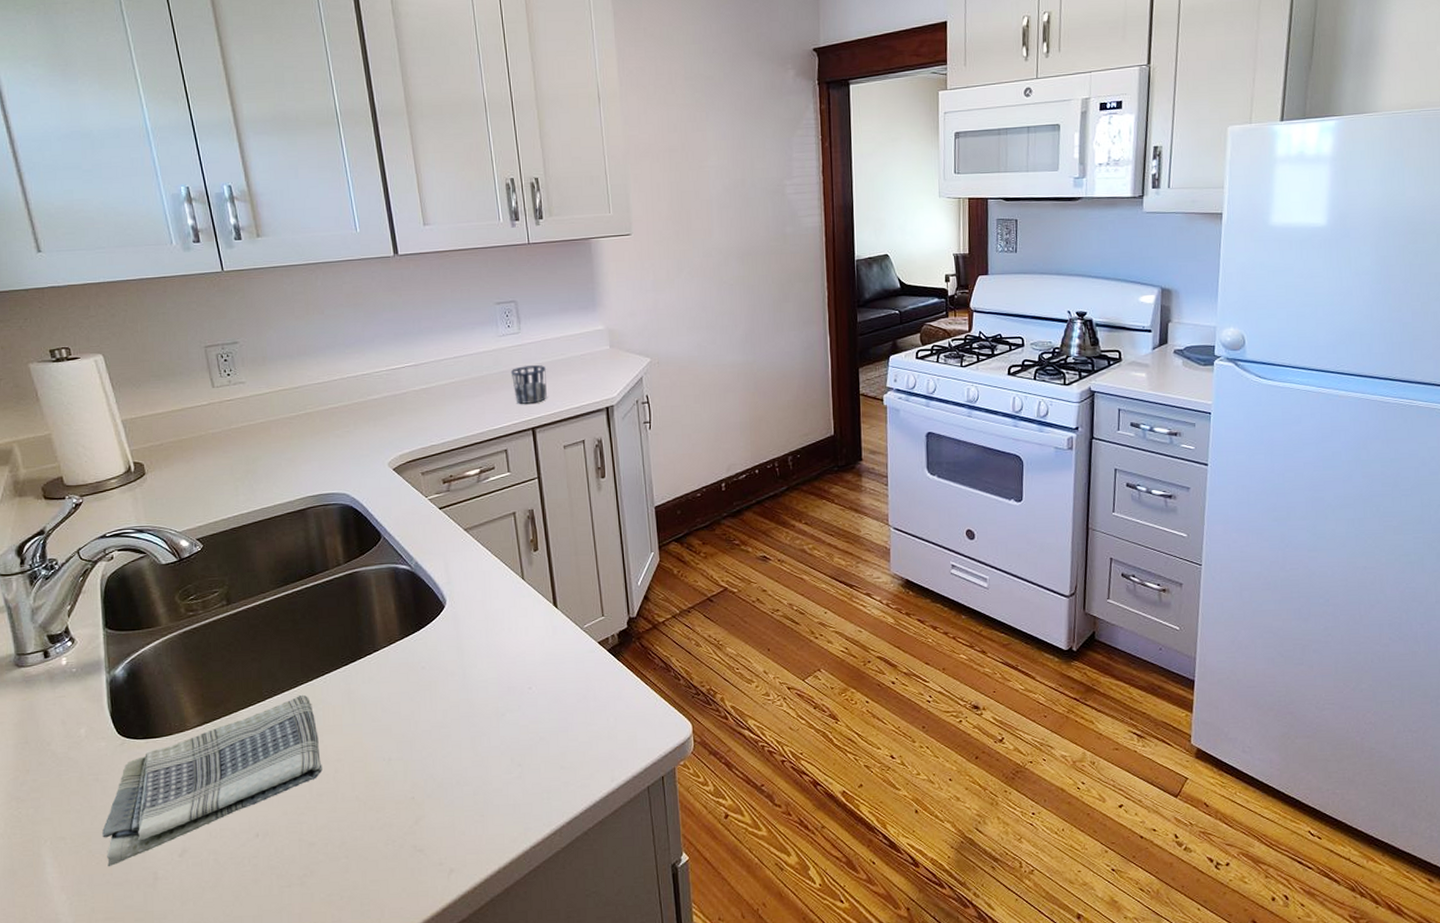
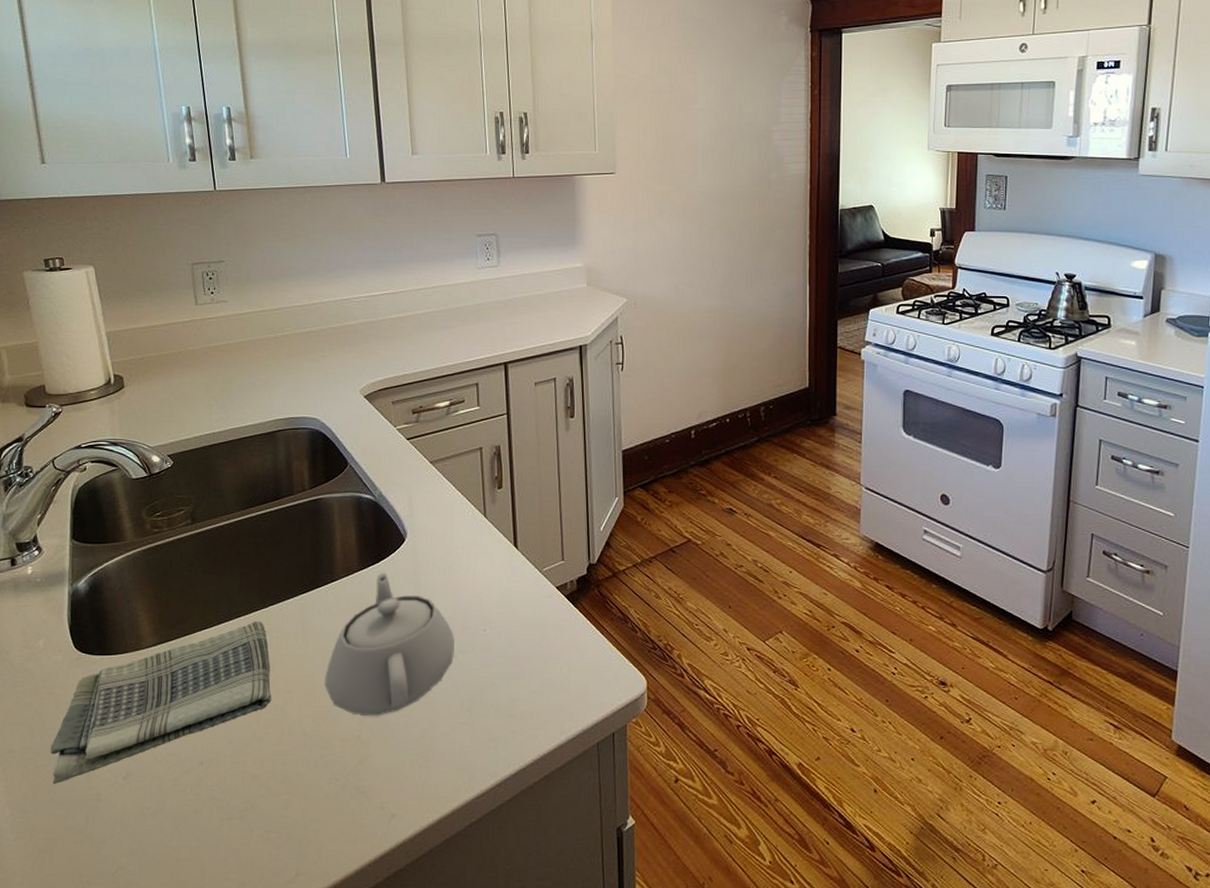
teapot: none [374,639,503,779] -> present [324,572,455,717]
cup: present [510,365,547,404] -> none [487,300,523,338]

